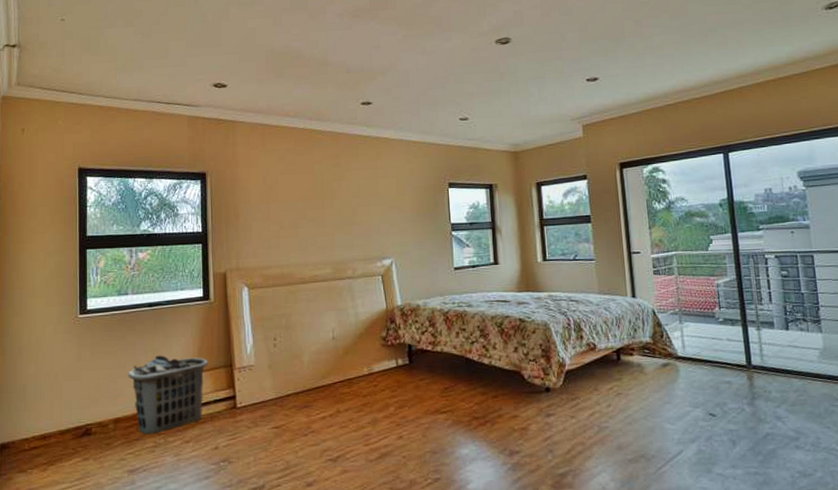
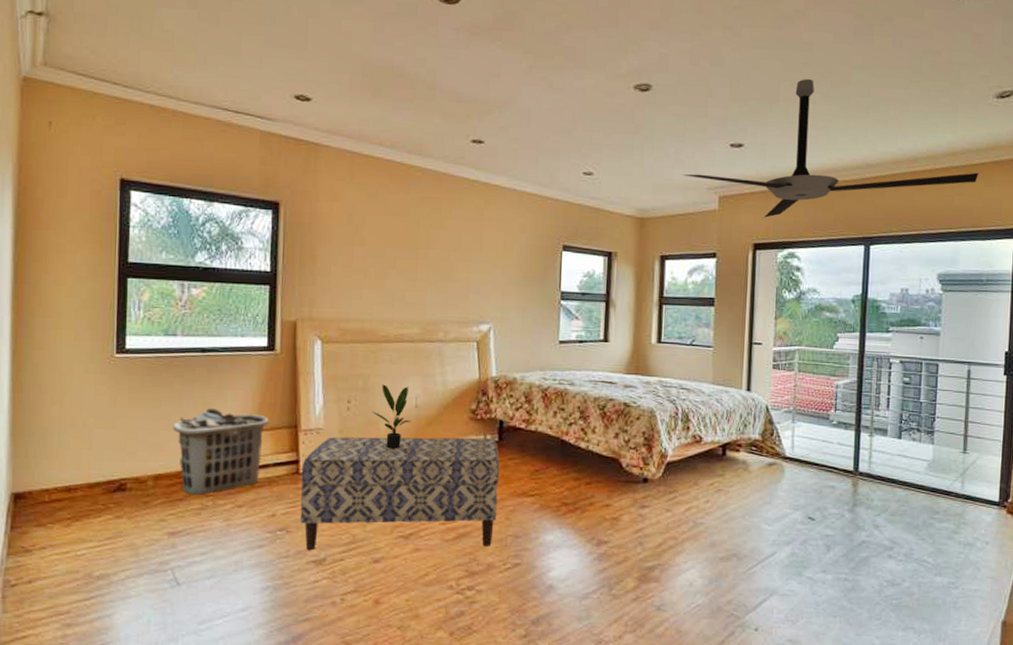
bench: none [238,361,414,479] -> present [300,437,500,551]
potted plant: none [296,320,330,379] -> present [373,383,411,449]
ceiling fan: none [547,15,821,139] -> present [683,78,978,218]

